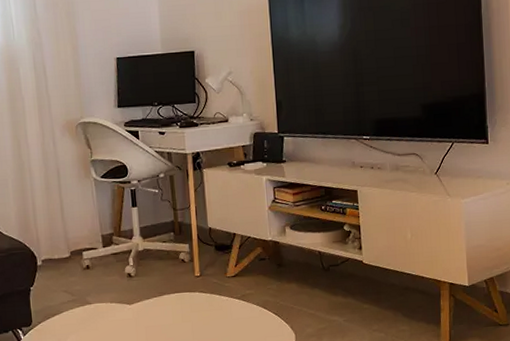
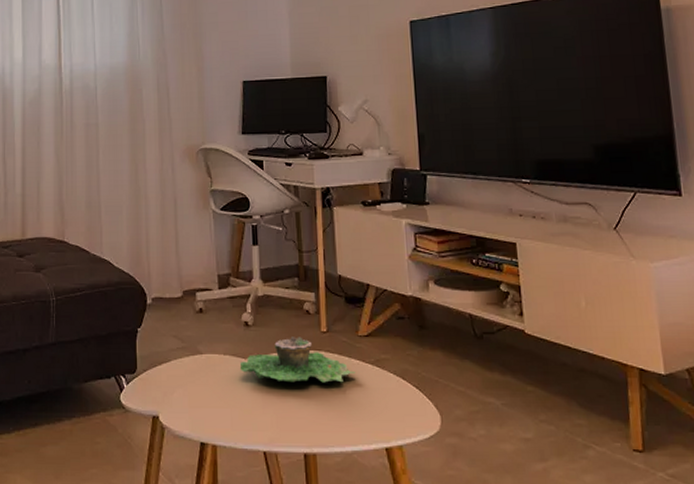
succulent planter: none [125,282,225,320] -> present [239,337,355,383]

